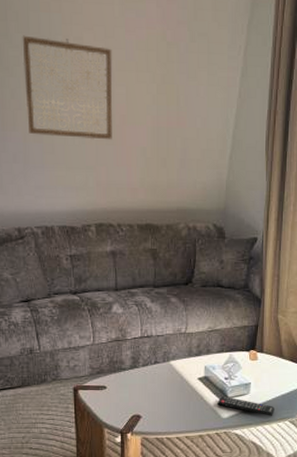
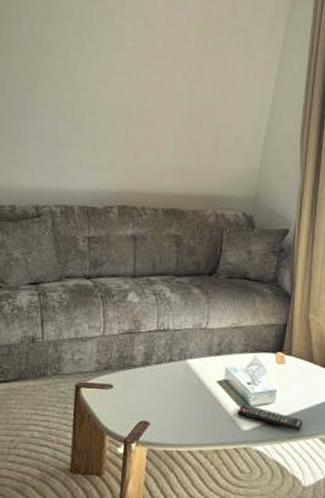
wall art: present [22,35,113,140] -> none [58,22,151,124]

